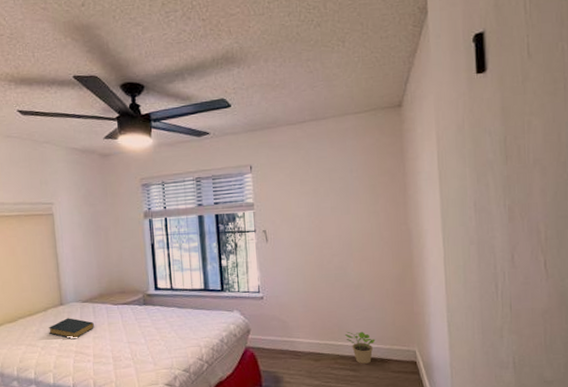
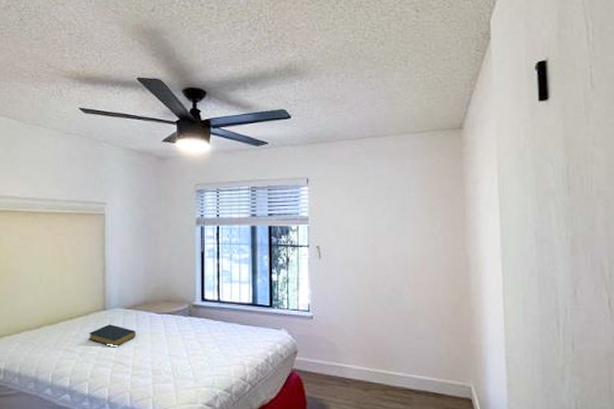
potted plant: present [344,331,376,364] -> none [396,360,429,397]

